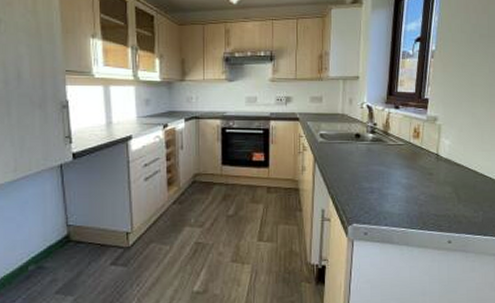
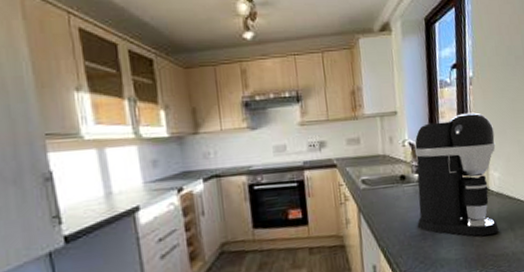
coffee maker: none [366,83,451,197] -> present [414,112,499,237]

